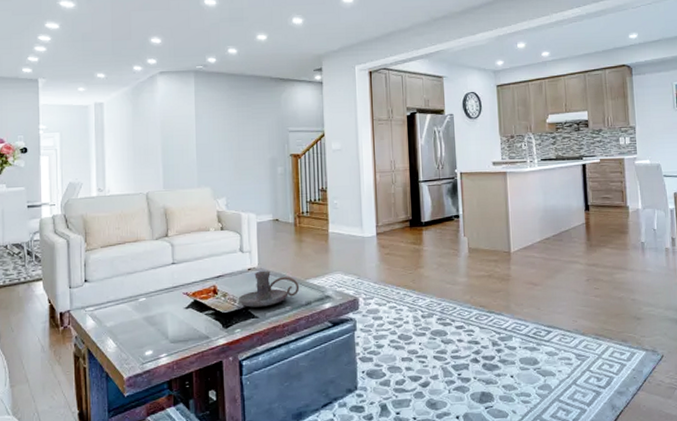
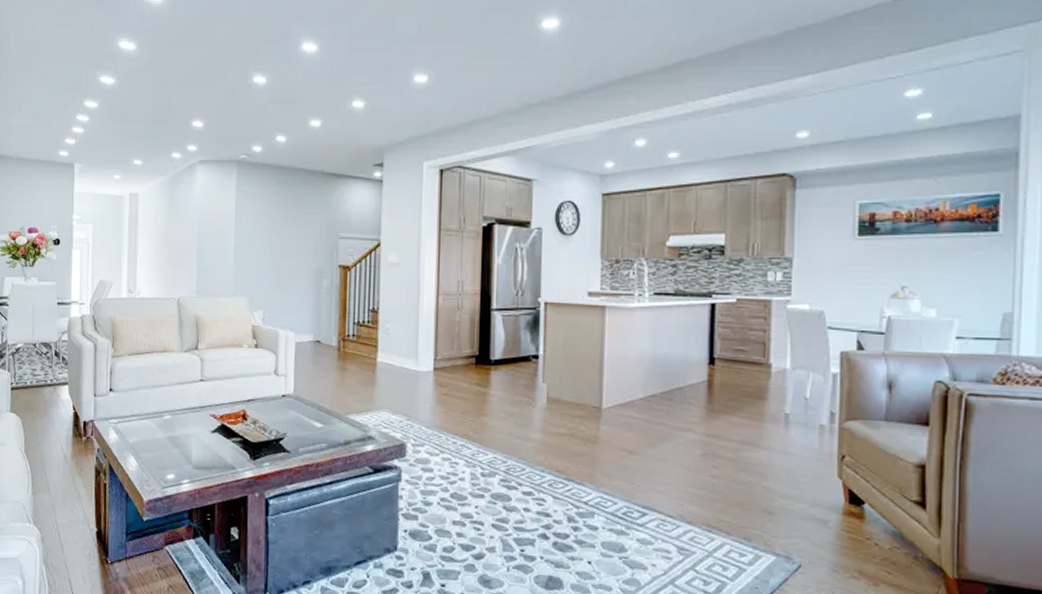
candle holder: present [238,270,300,307] -> none [268,399,339,441]

